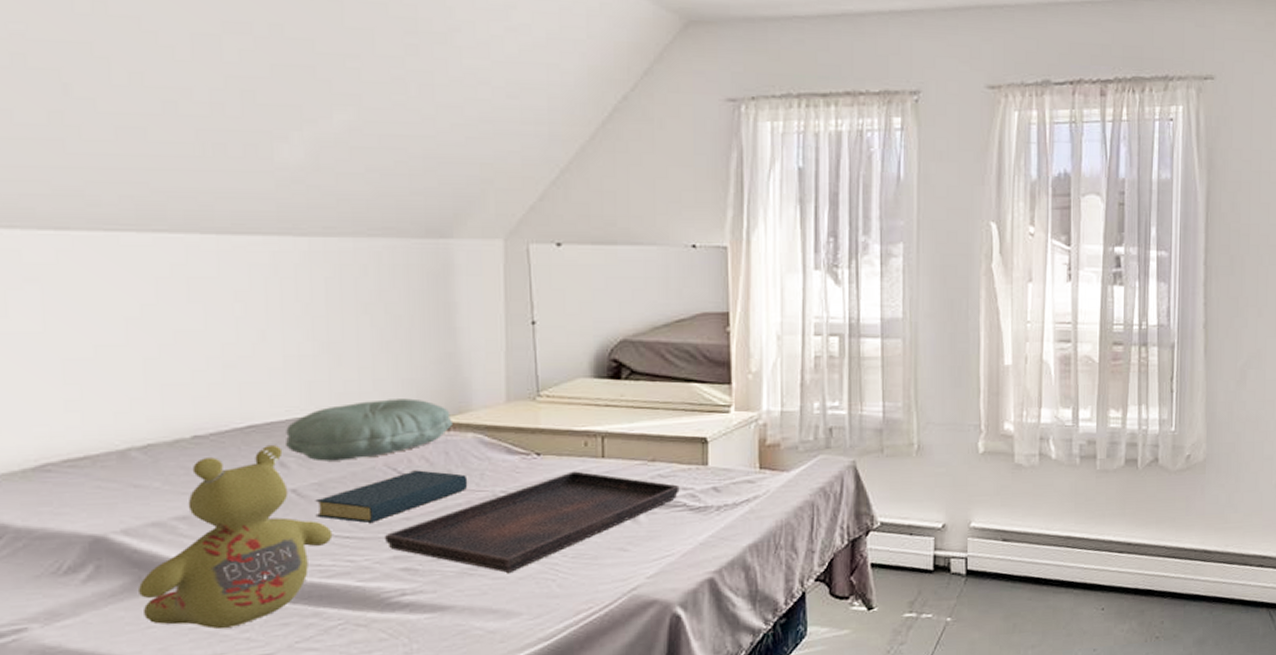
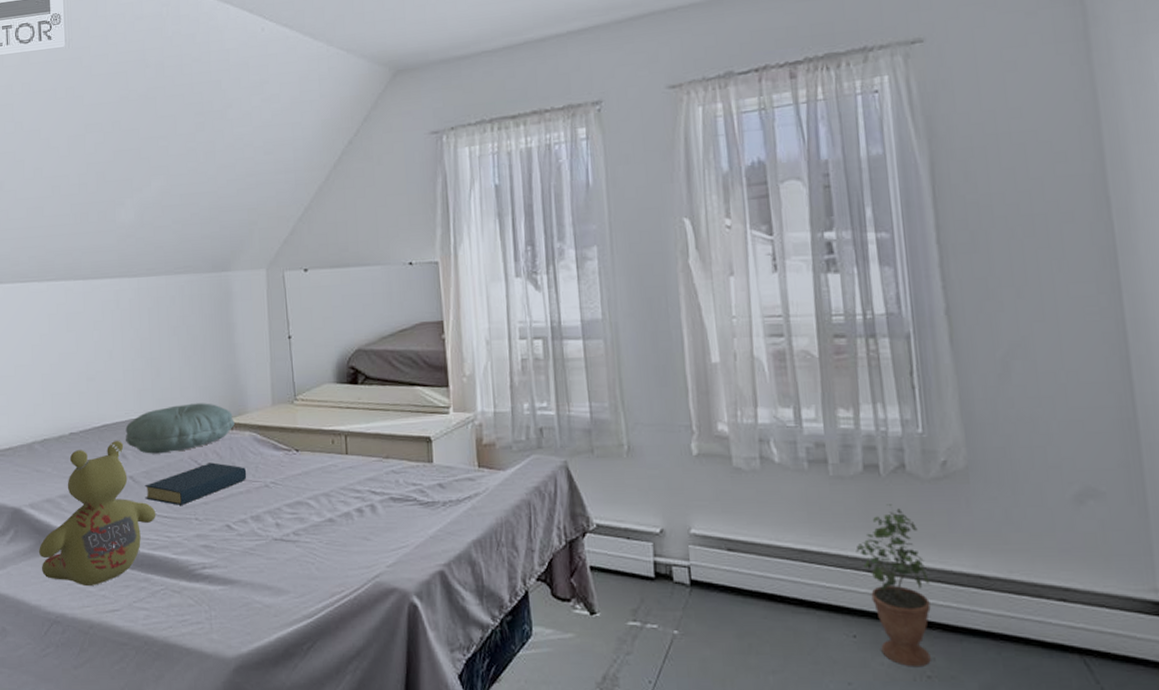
serving tray: present [384,471,680,573] -> none [190,466,410,554]
potted plant: none [1111,493,1166,631] -> present [856,504,931,668]

